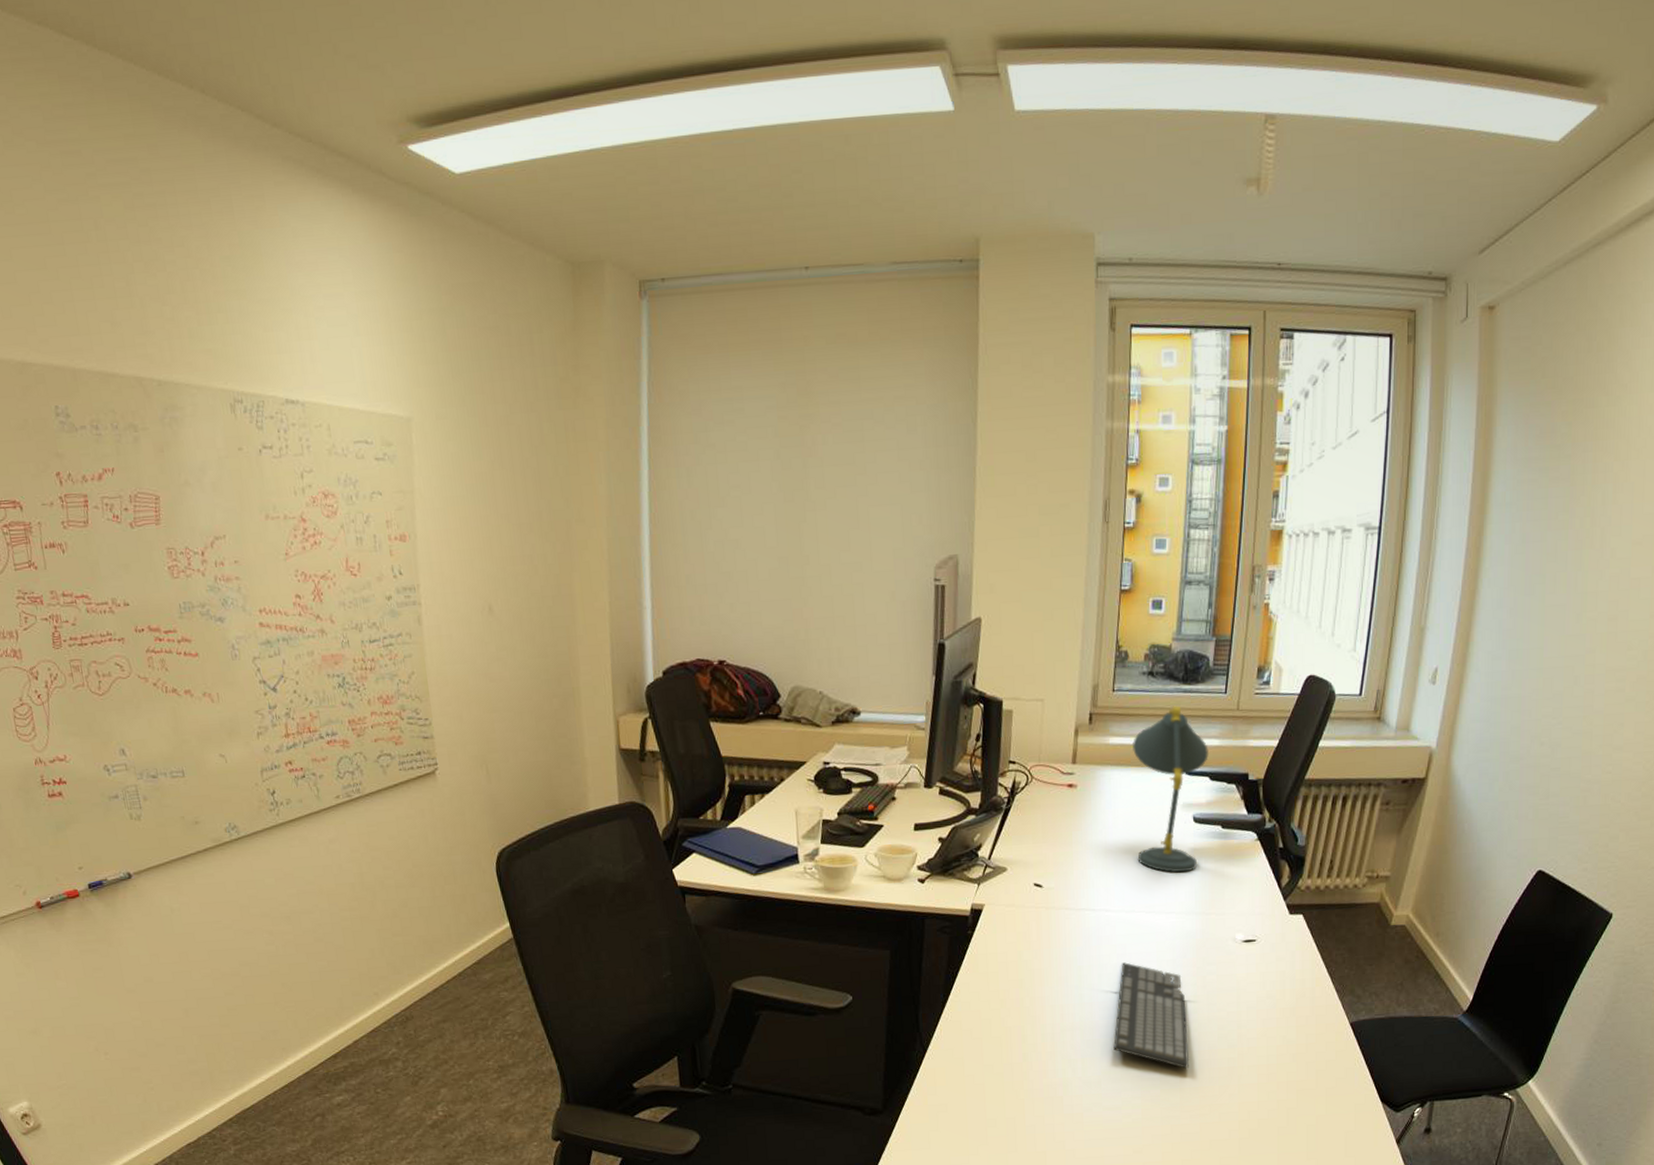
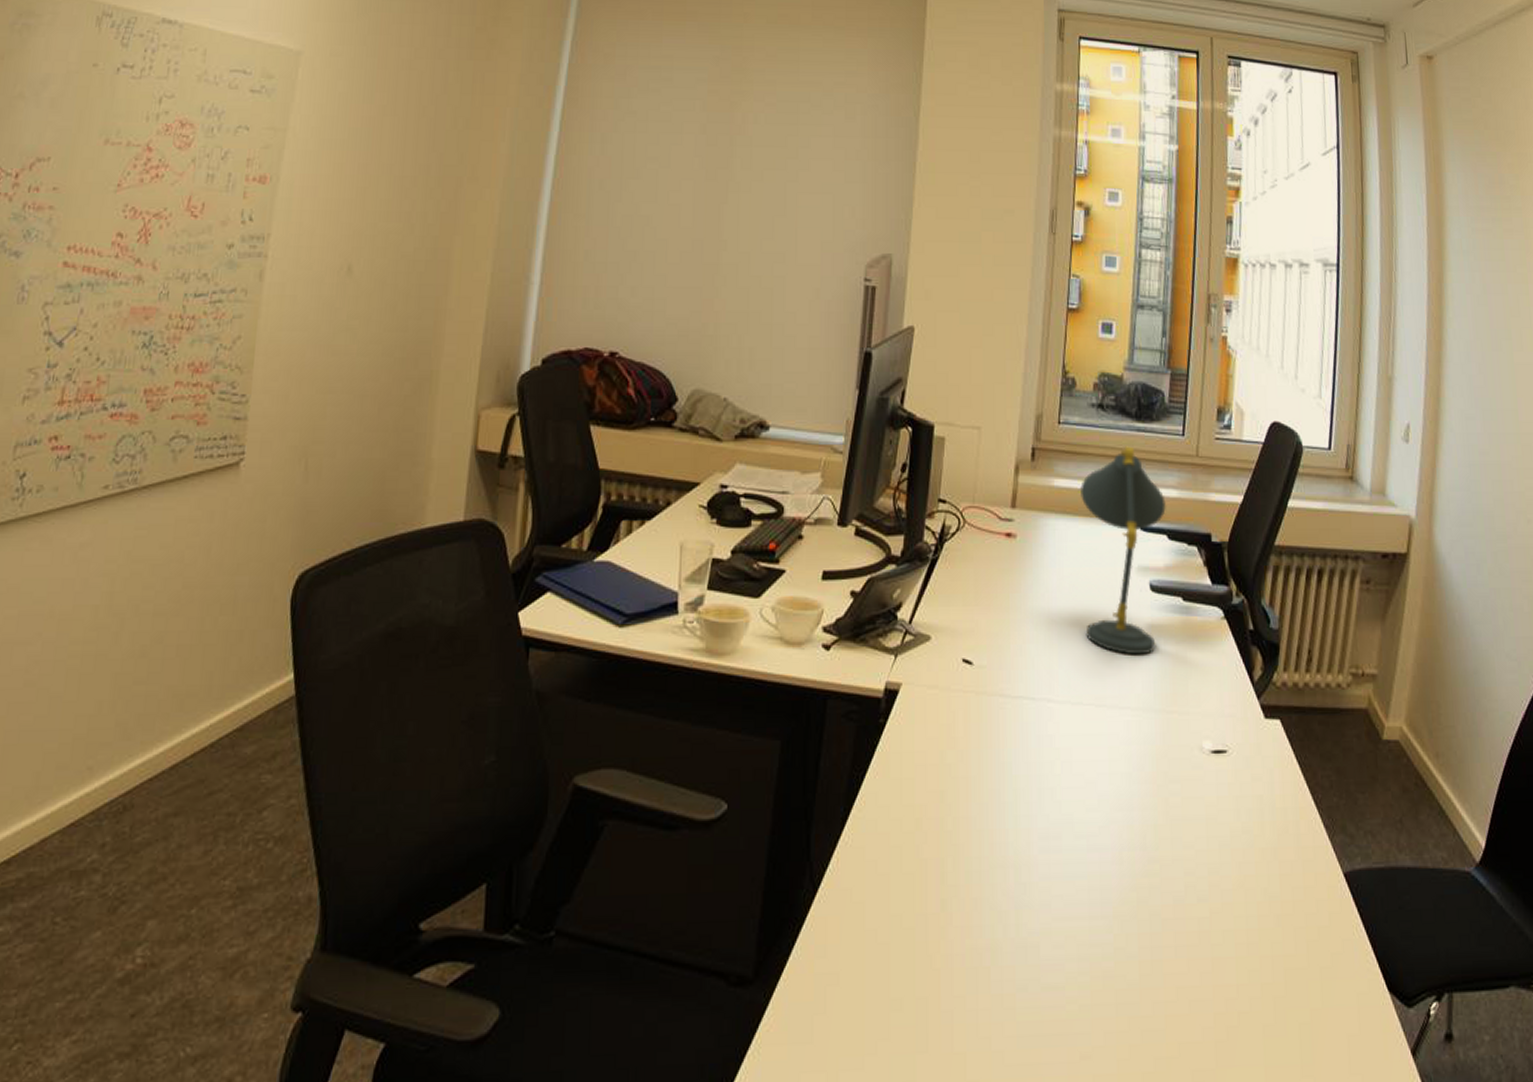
keyboard: present [1113,962,1190,1069] -> none [1056,773,1151,931]

